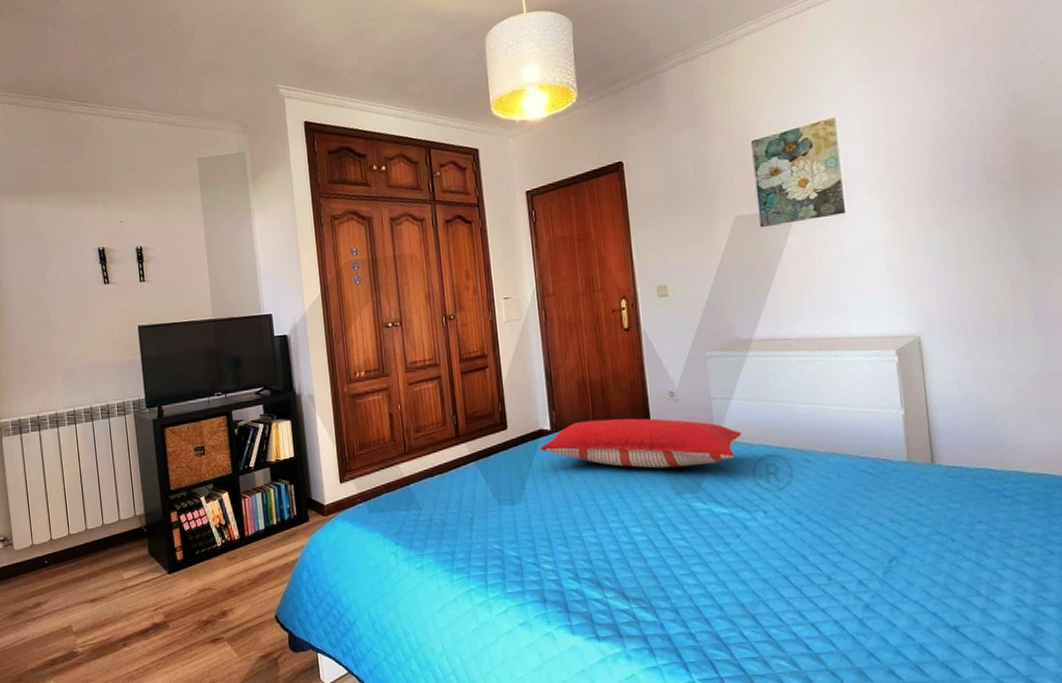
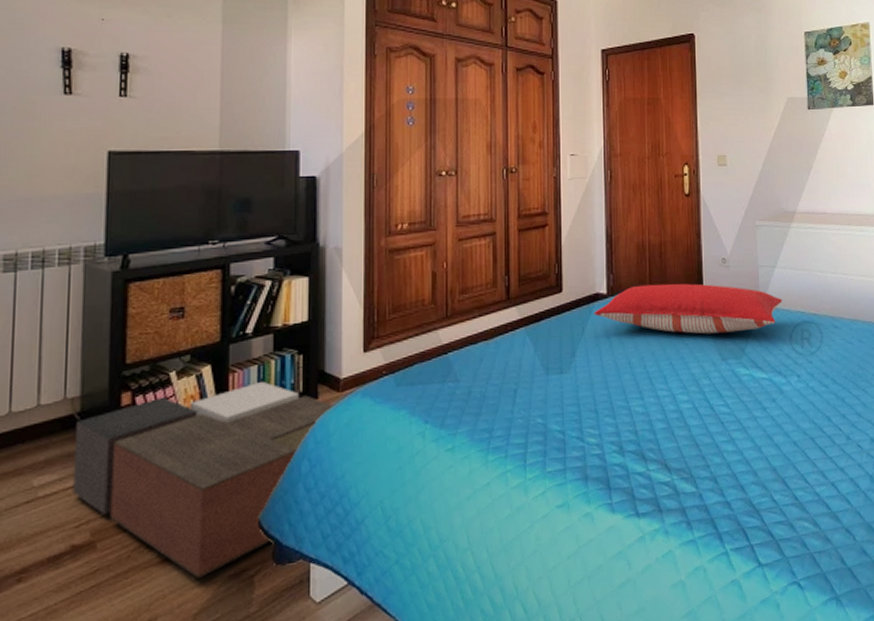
storage ottoman: none [145,505,323,656] -> present [72,381,336,578]

